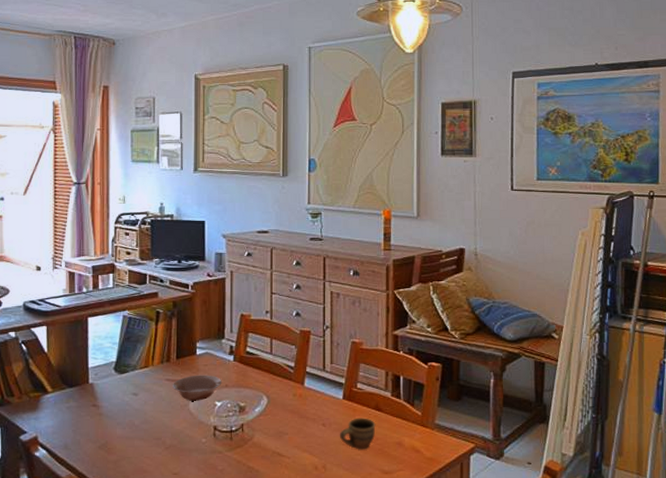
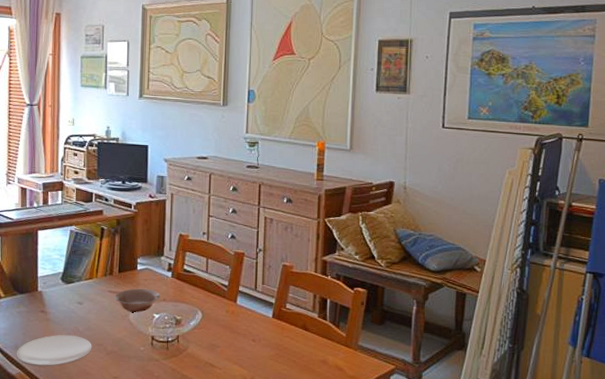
plate: none [65,429,149,467] -> present [16,334,92,367]
cup: present [340,418,376,450] -> none [268,335,303,365]

